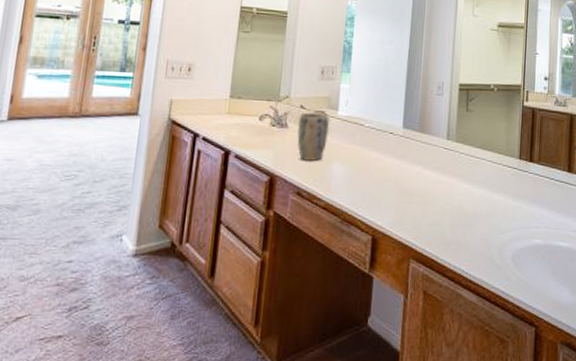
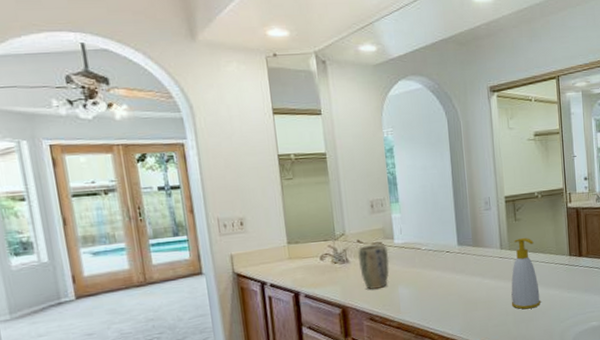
soap bottle: none [450,130,483,212] -> present [511,237,541,310]

